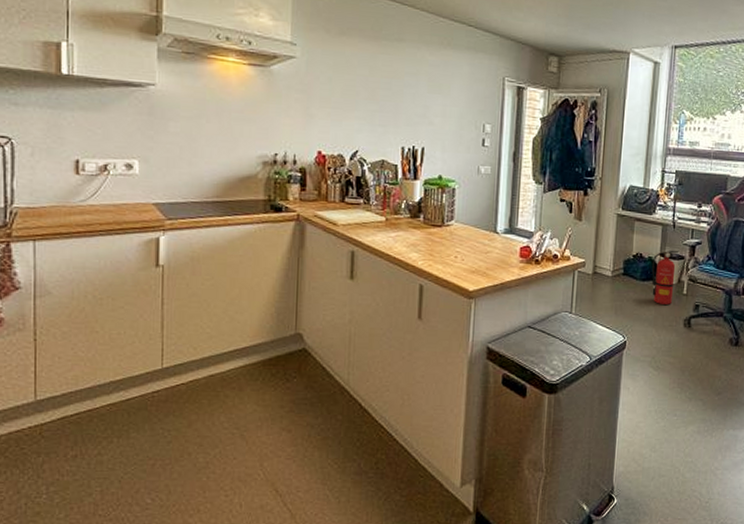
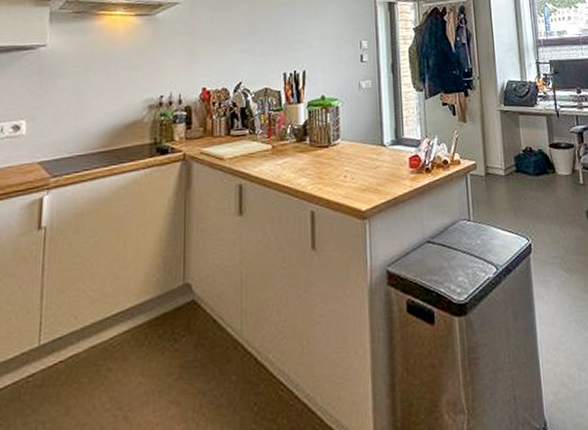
fire extinguisher: present [651,250,679,305] -> none [543,139,570,198]

